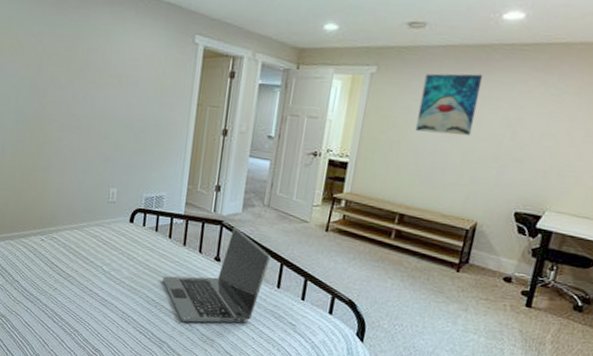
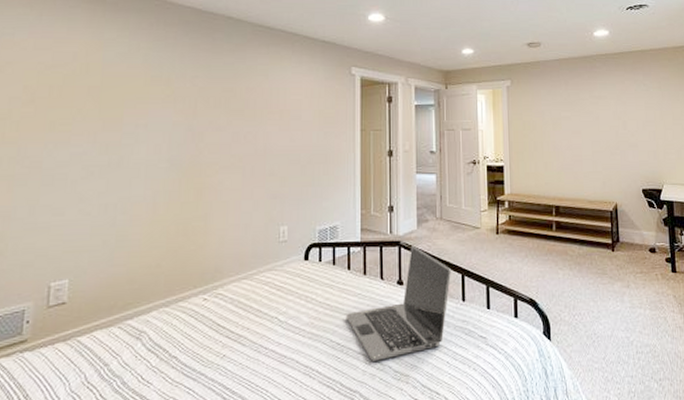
wall art: present [415,73,483,137] -> none [549,79,594,131]

